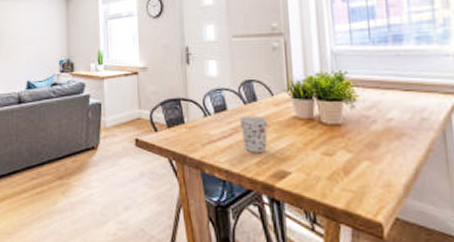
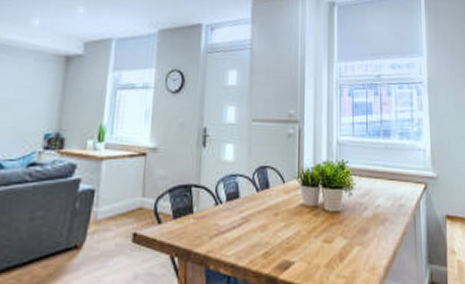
cup: present [239,116,269,153] -> none [250,203,278,244]

